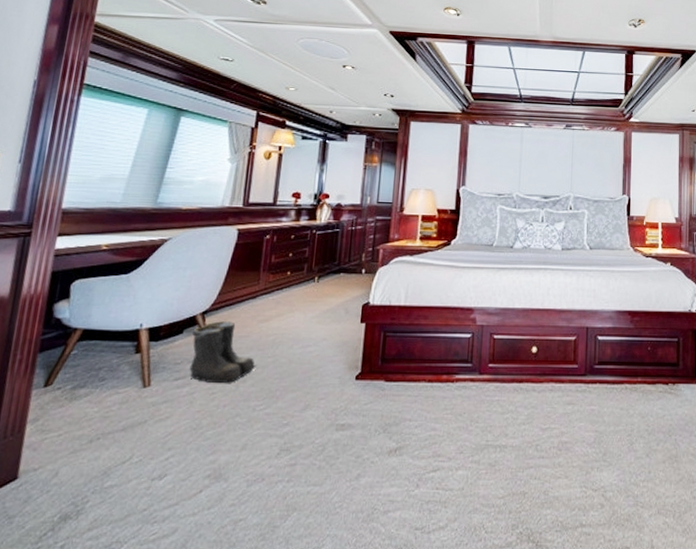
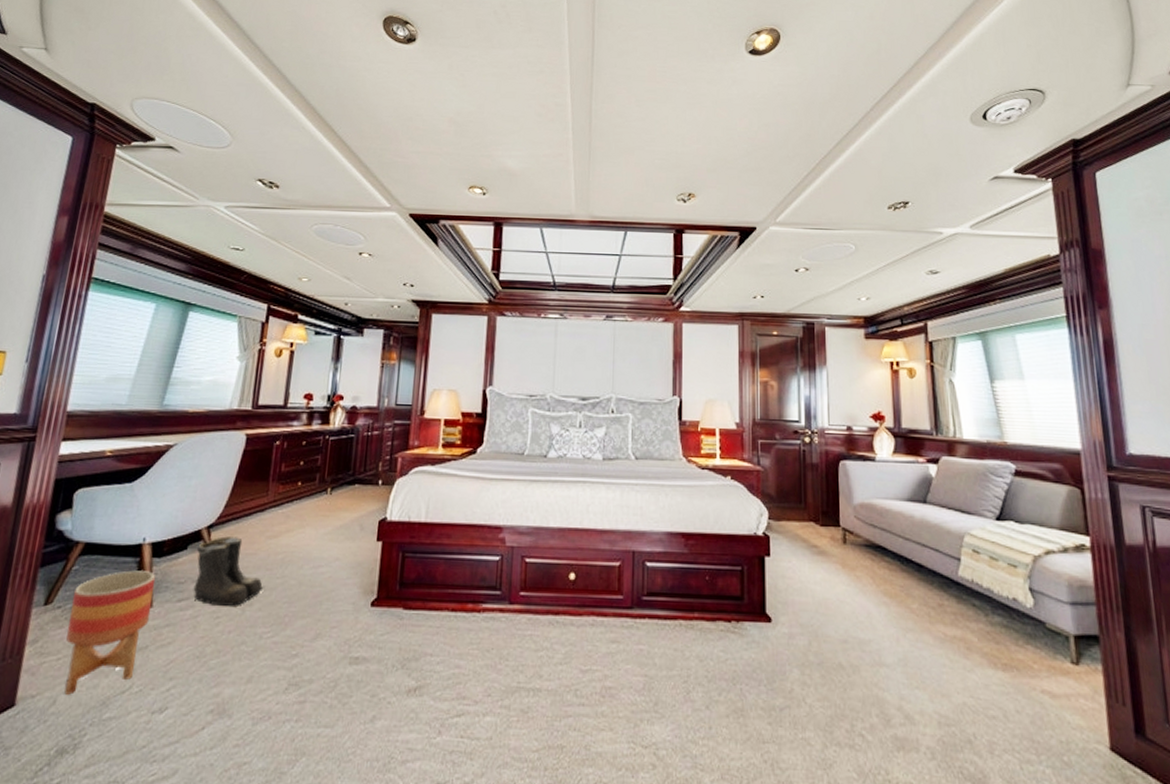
planter: none [66,353,153,467] -> present [64,570,156,695]

